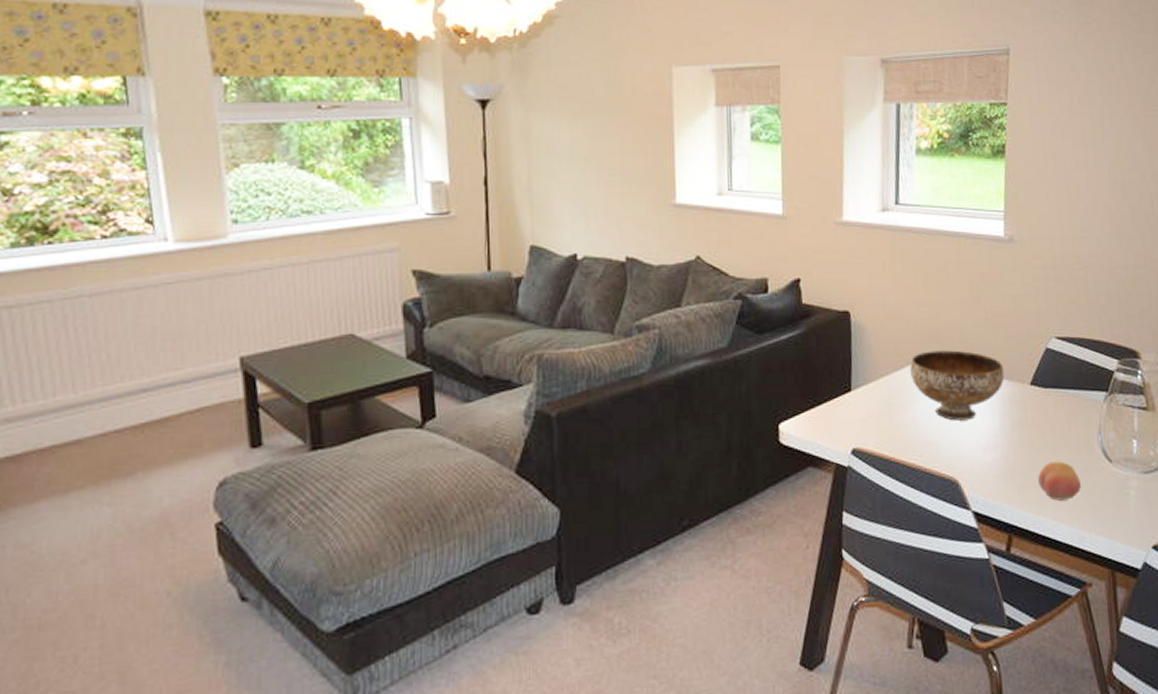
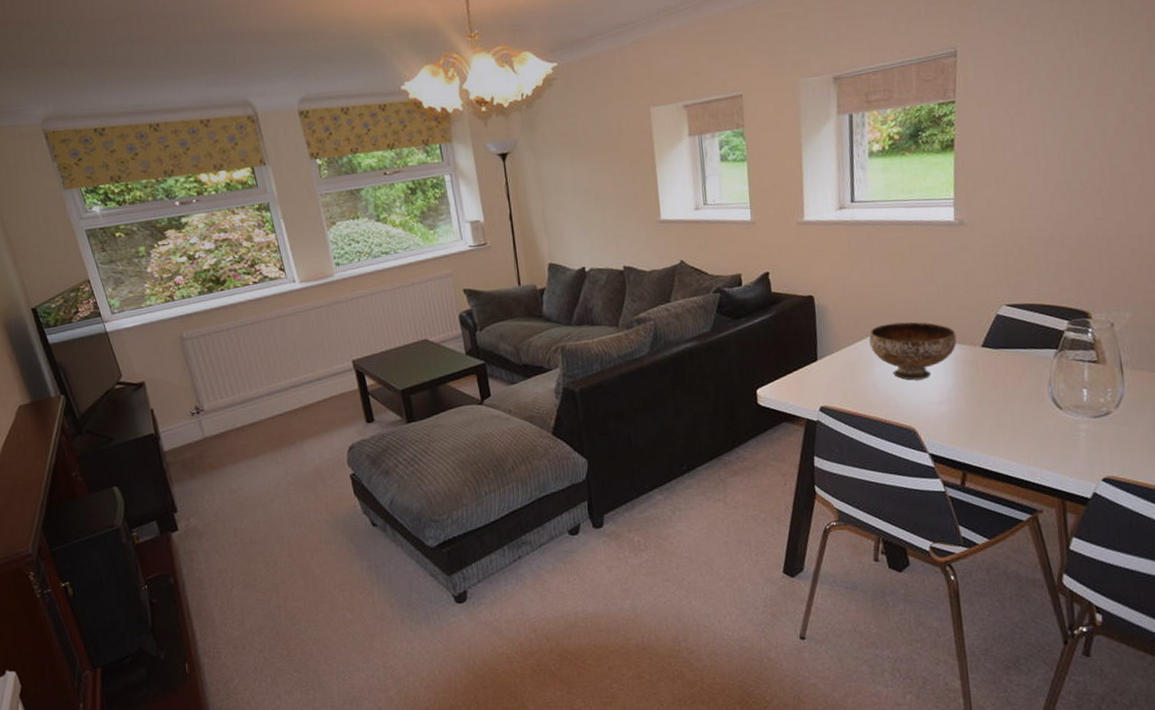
fruit: present [1038,461,1081,501] -> none [990,410,1032,443]

